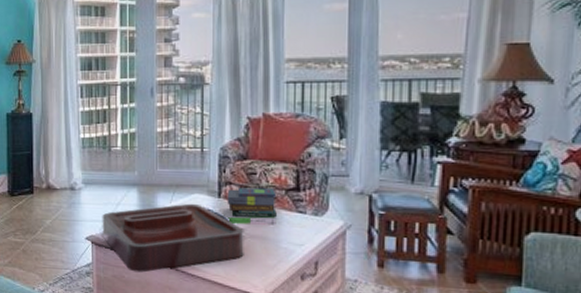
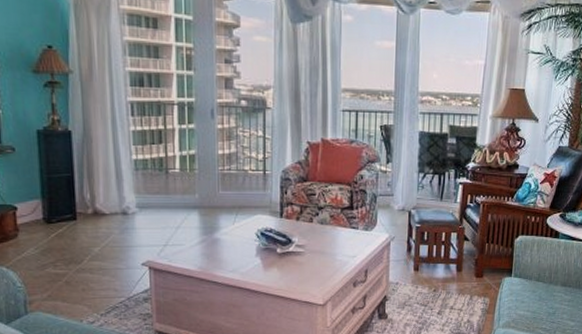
decorative tray: present [102,203,244,273] -> none [160,224,304,294]
books: present [222,187,277,225] -> none [284,208,333,241]

